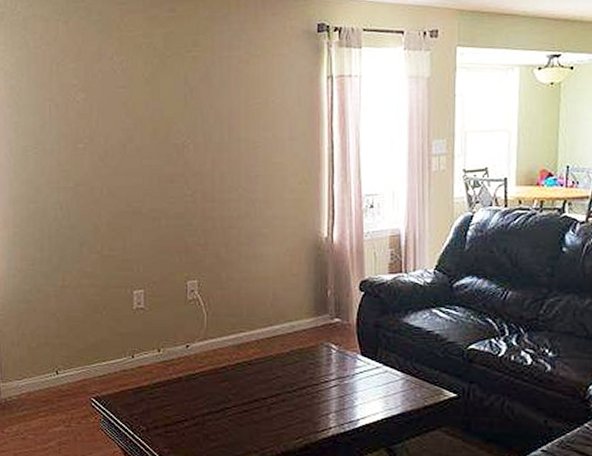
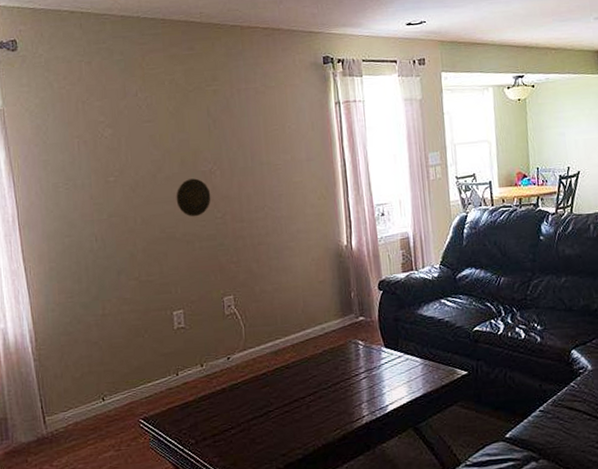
decorative plate: none [145,151,182,193] -> present [176,178,211,217]

